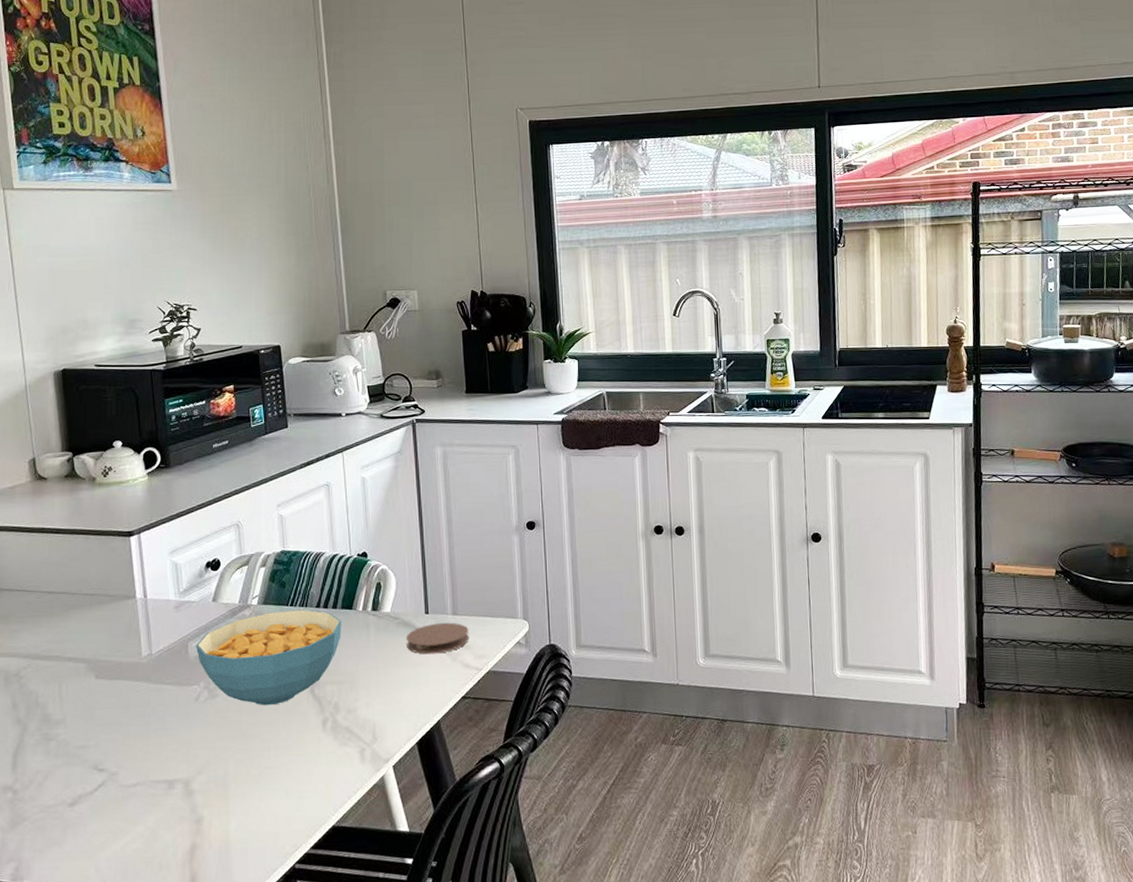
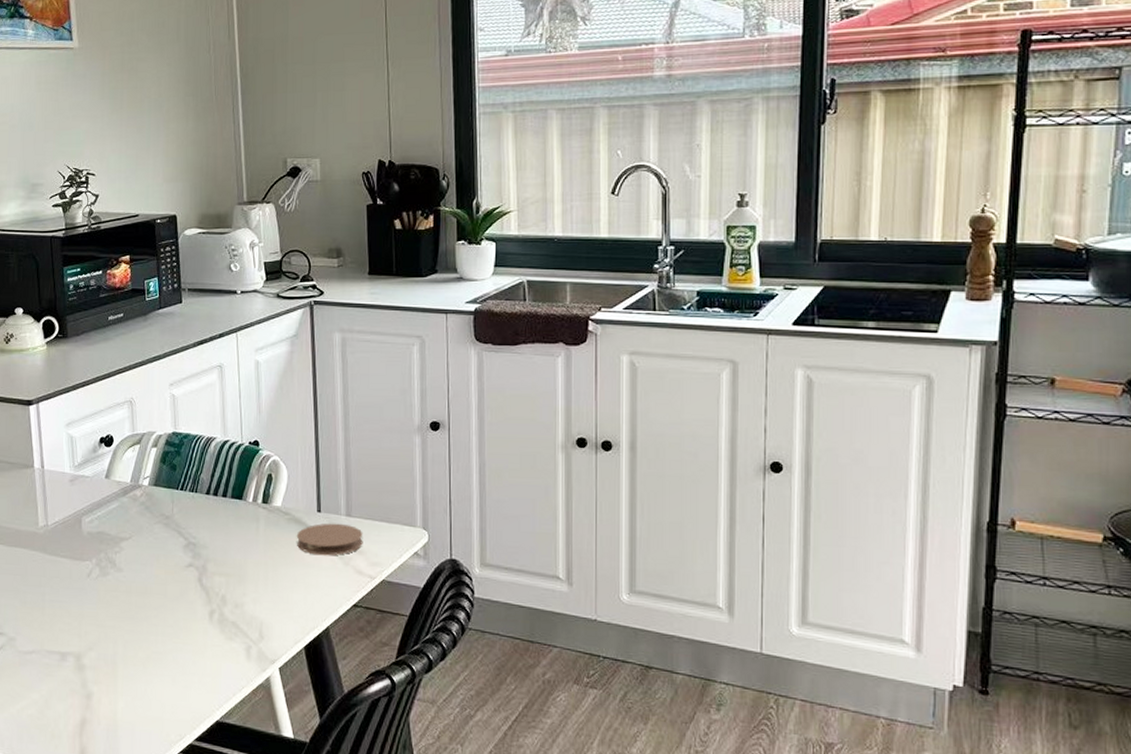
cereal bowl: present [195,609,341,706] -> none [88,494,231,591]

